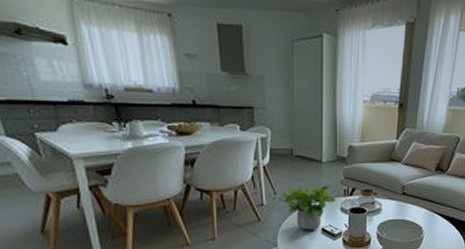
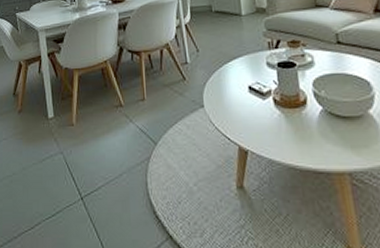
potted plant: present [278,185,336,231] -> none [201,38,261,90]

